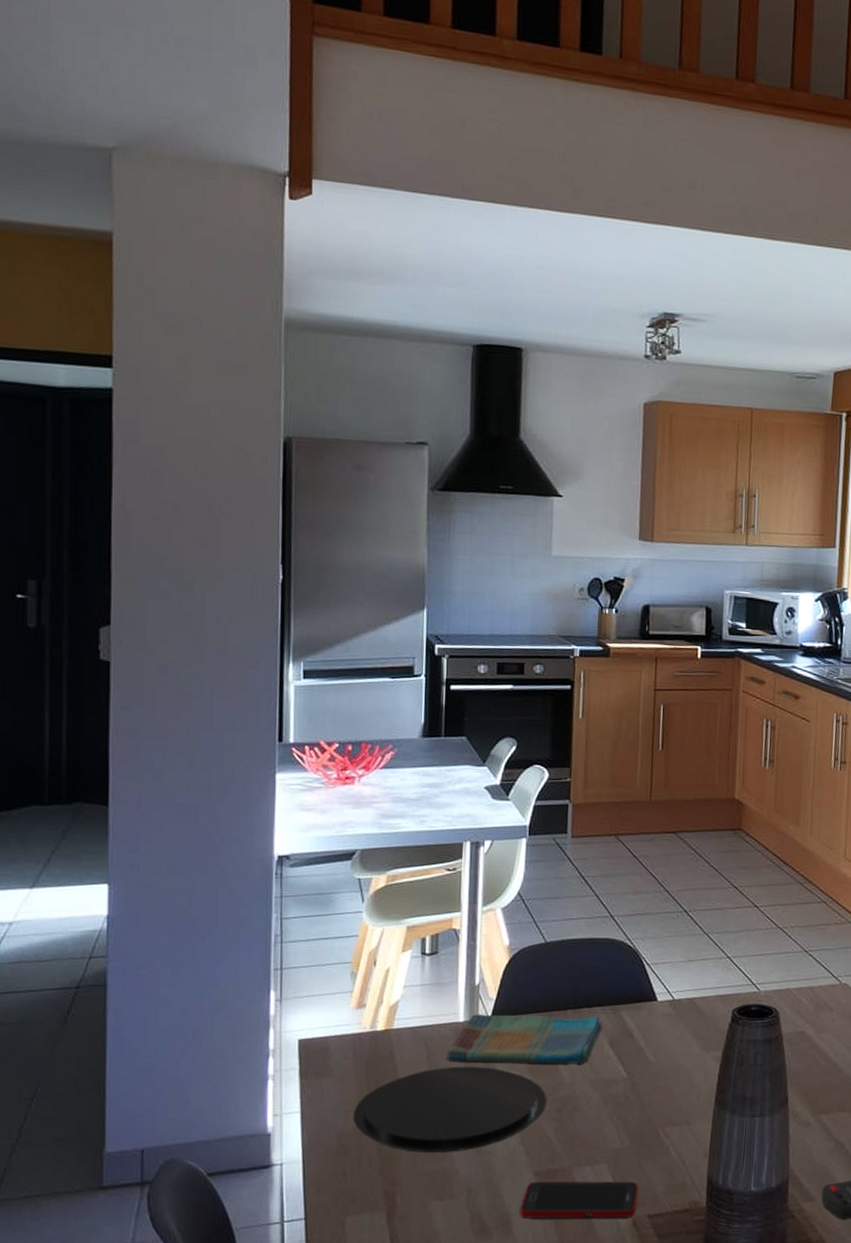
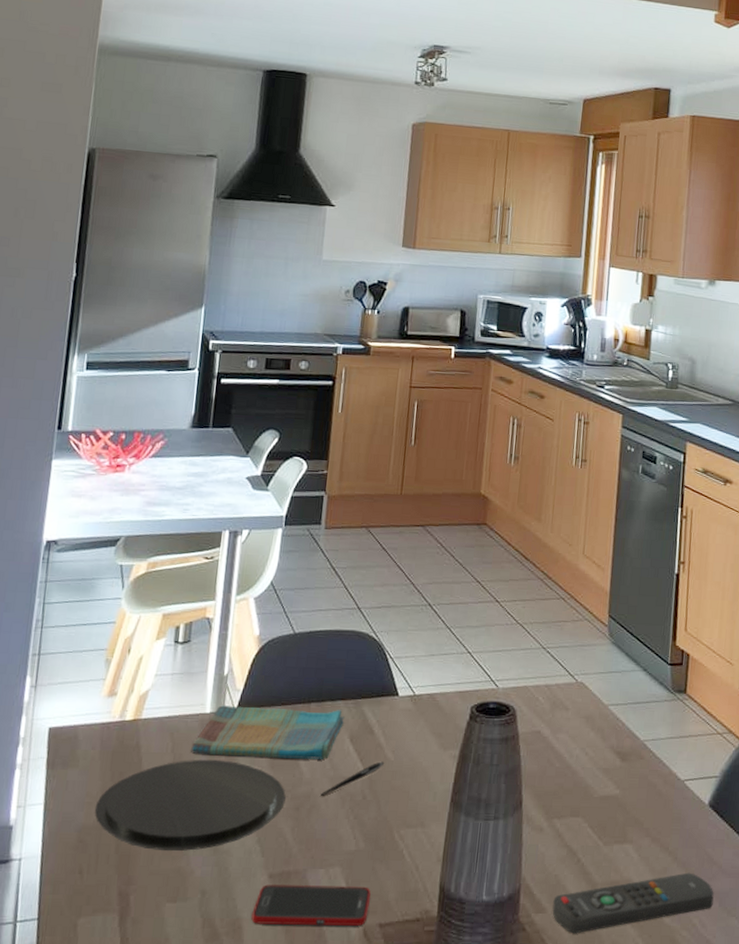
pen: none [583,1064,646,1098] -> present [321,761,385,796]

